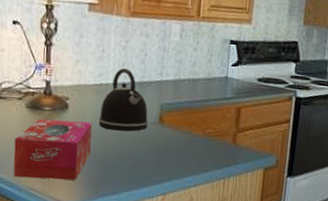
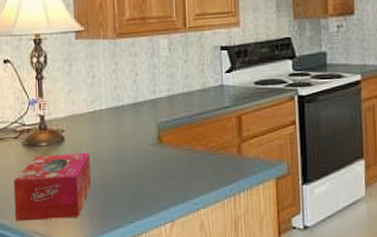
kettle: present [98,68,149,131] -> none [96,91,147,158]

